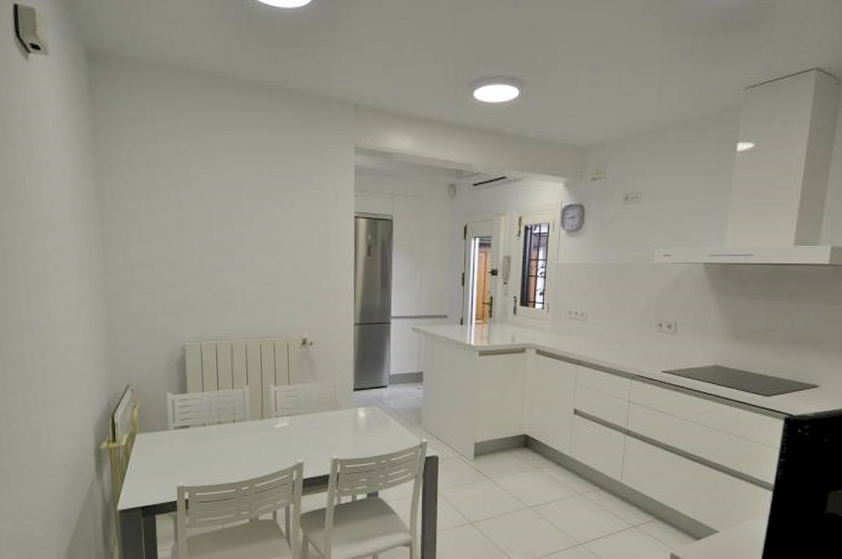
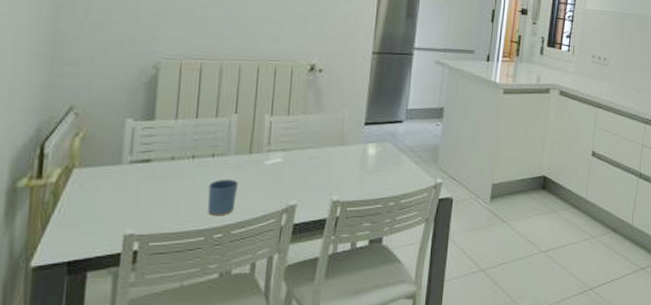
mug: none [233,442,256,471] -> present [207,180,239,215]

